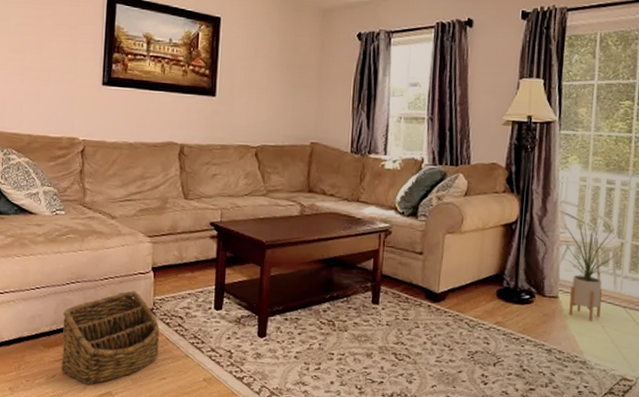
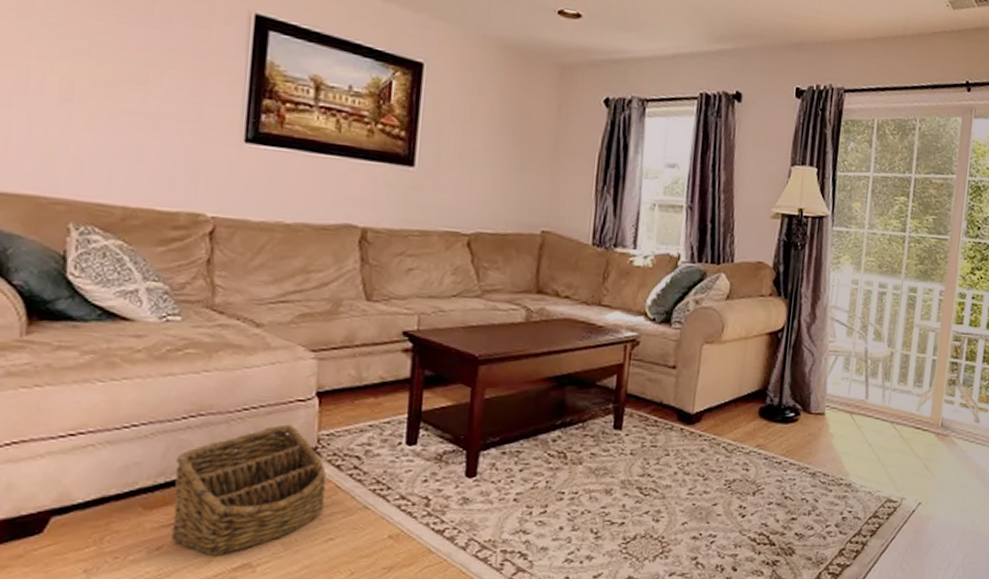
house plant: present [564,217,619,321] -> none [832,324,889,439]

